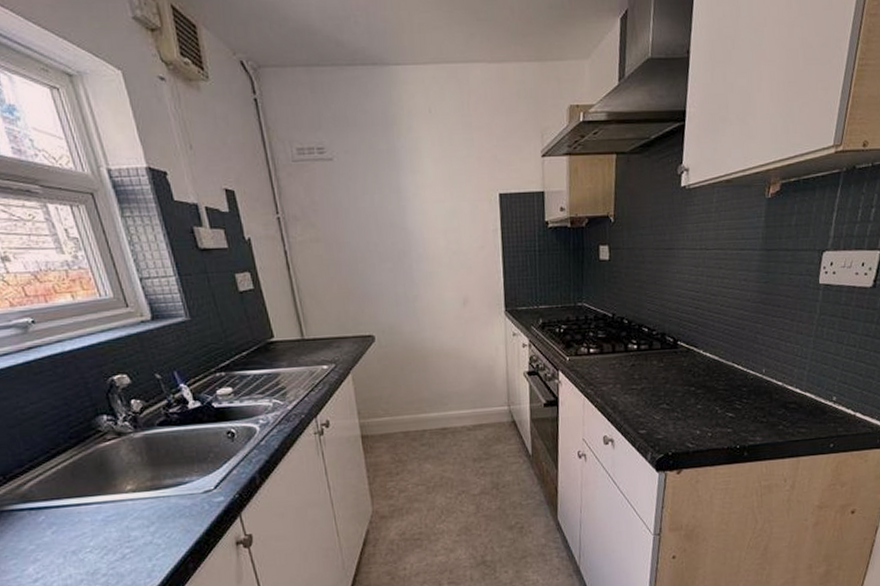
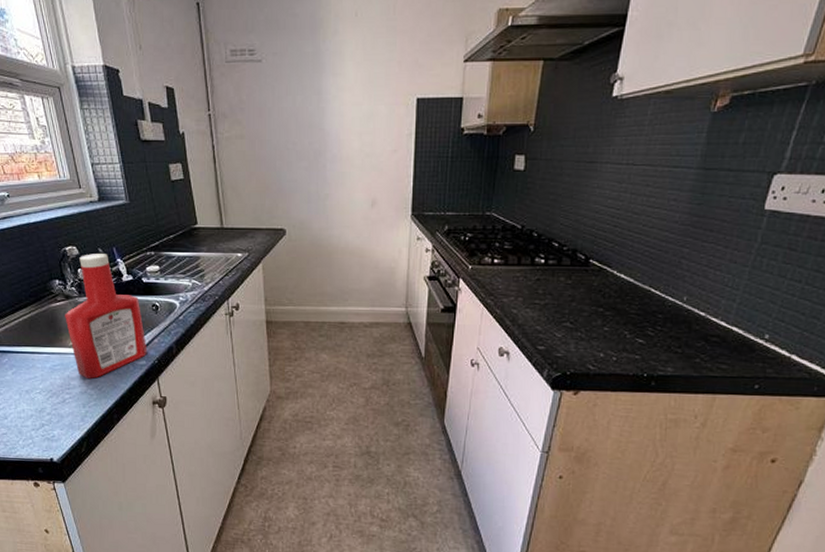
ketchup bottle: none [117,379,226,526] -> present [65,254,148,379]

